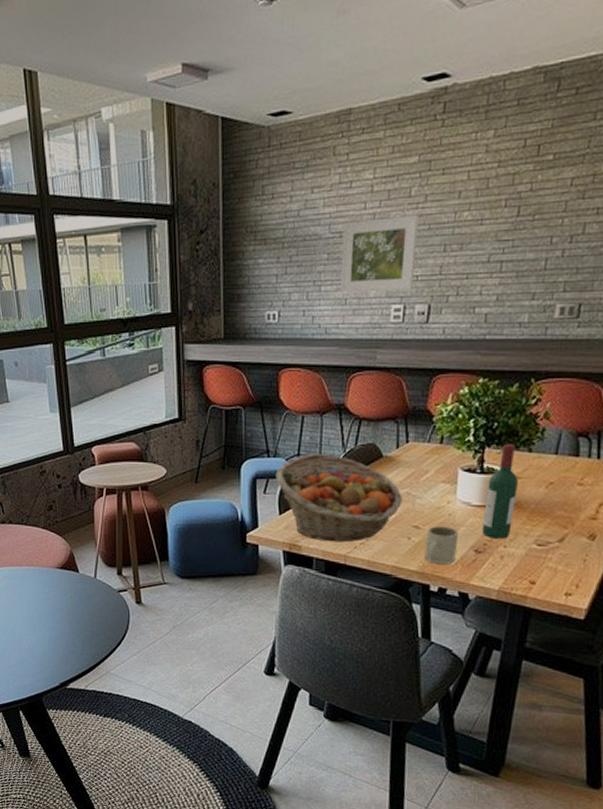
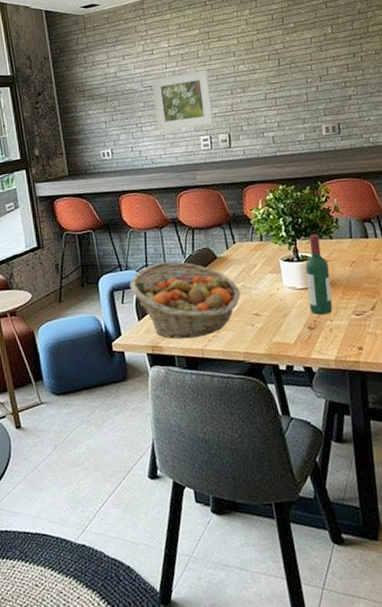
mug: present [424,526,459,564] -> none [266,310,295,345]

